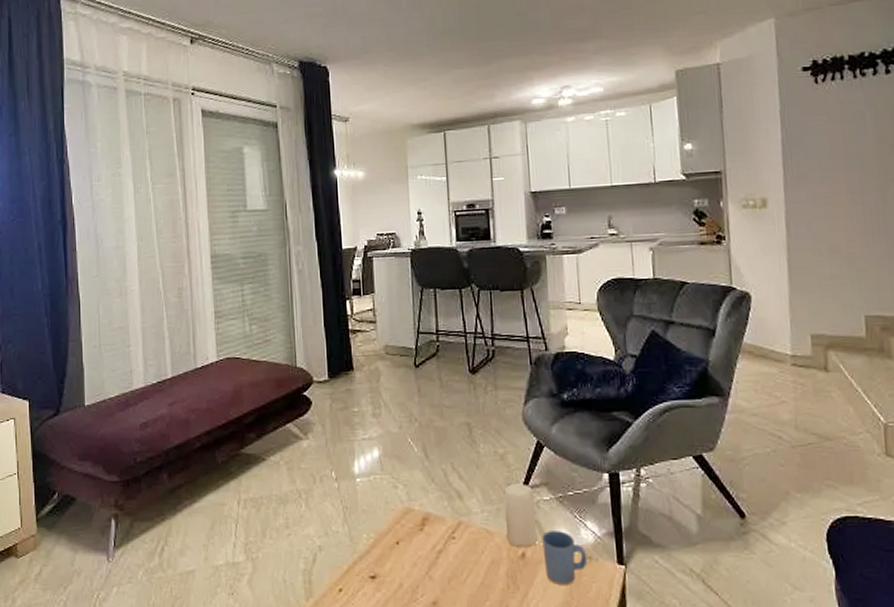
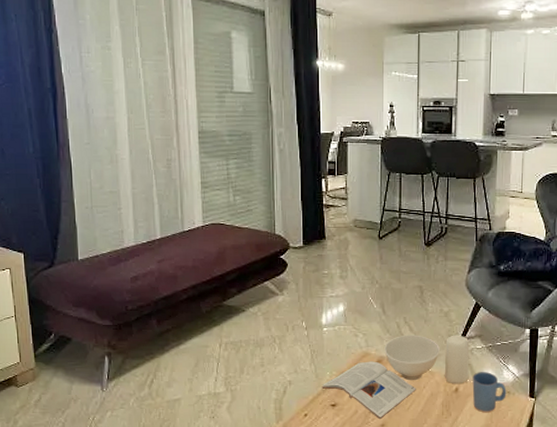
magazine: none [357,519,473,594] -> present [322,361,416,418]
bowl: none [430,484,499,544] -> present [384,334,441,381]

